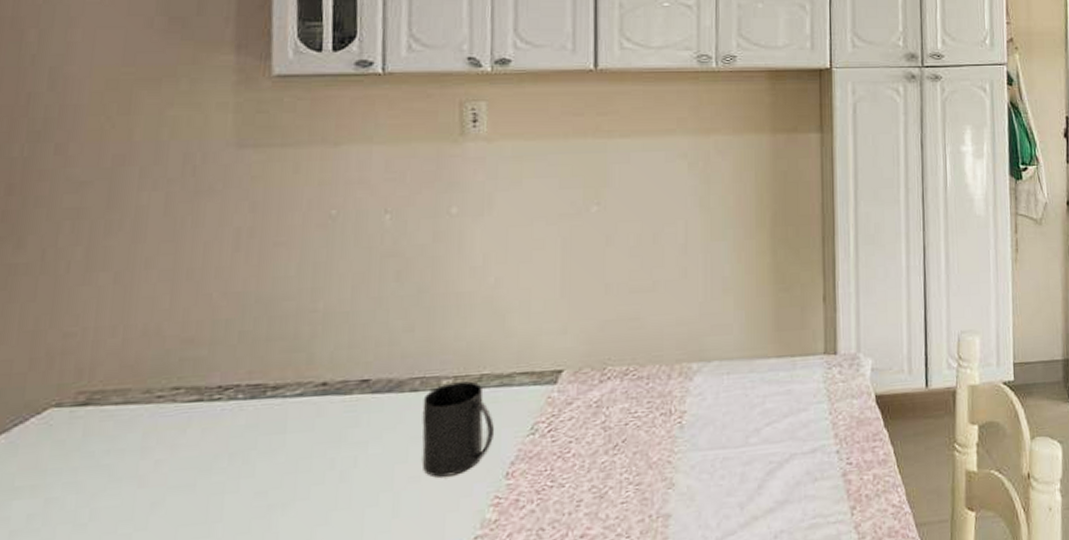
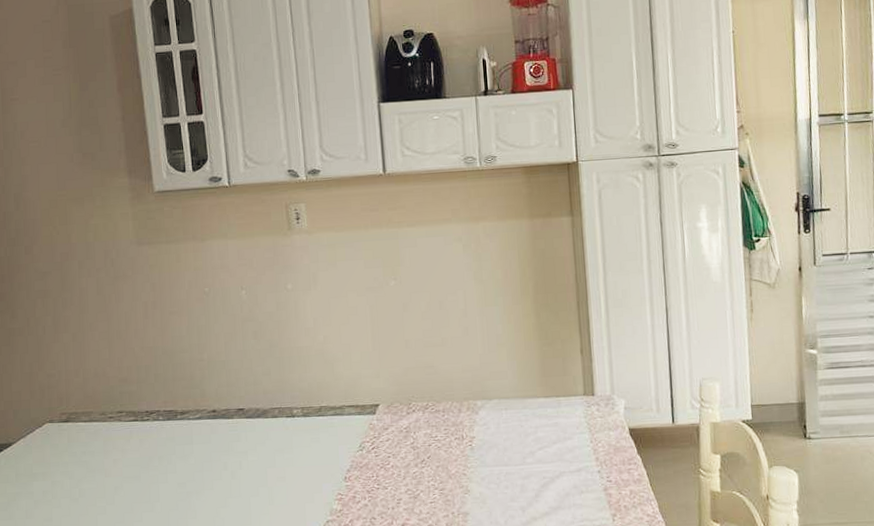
mug: present [422,381,494,477] -> none [281,411,333,478]

